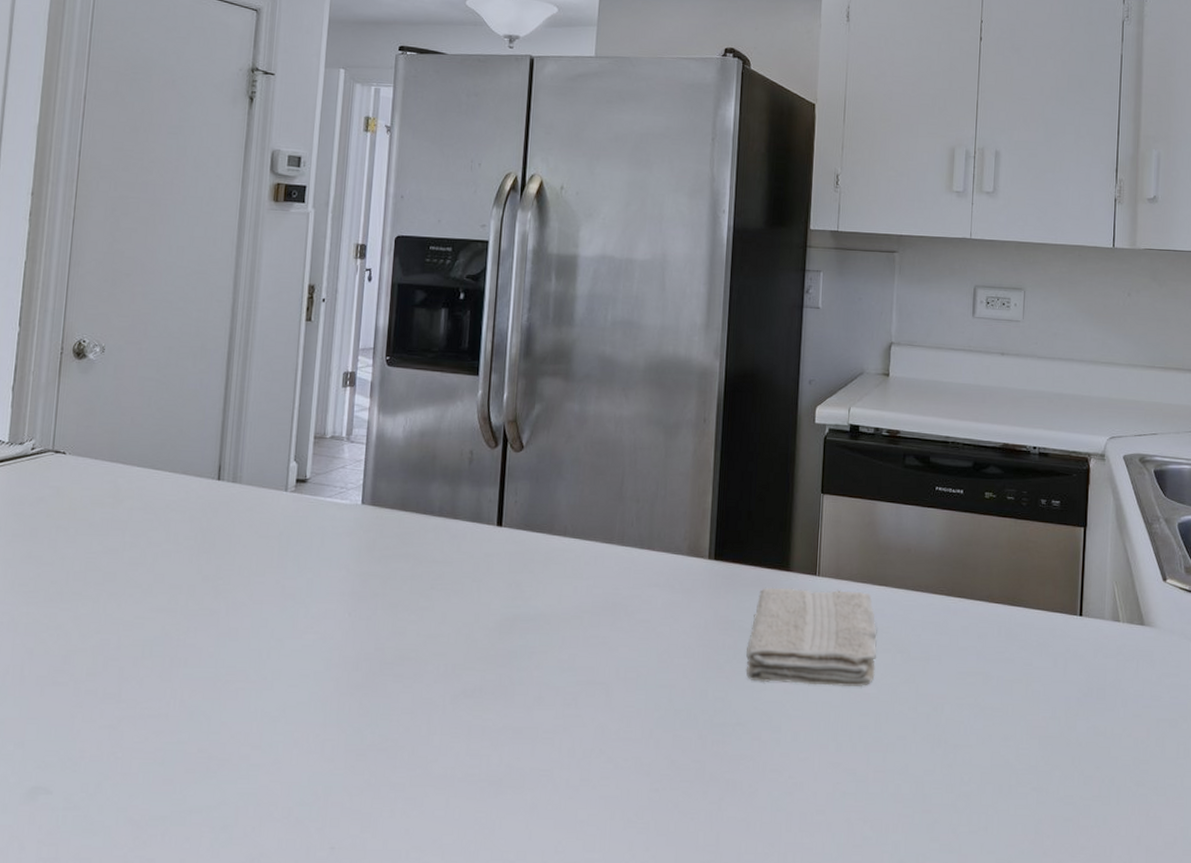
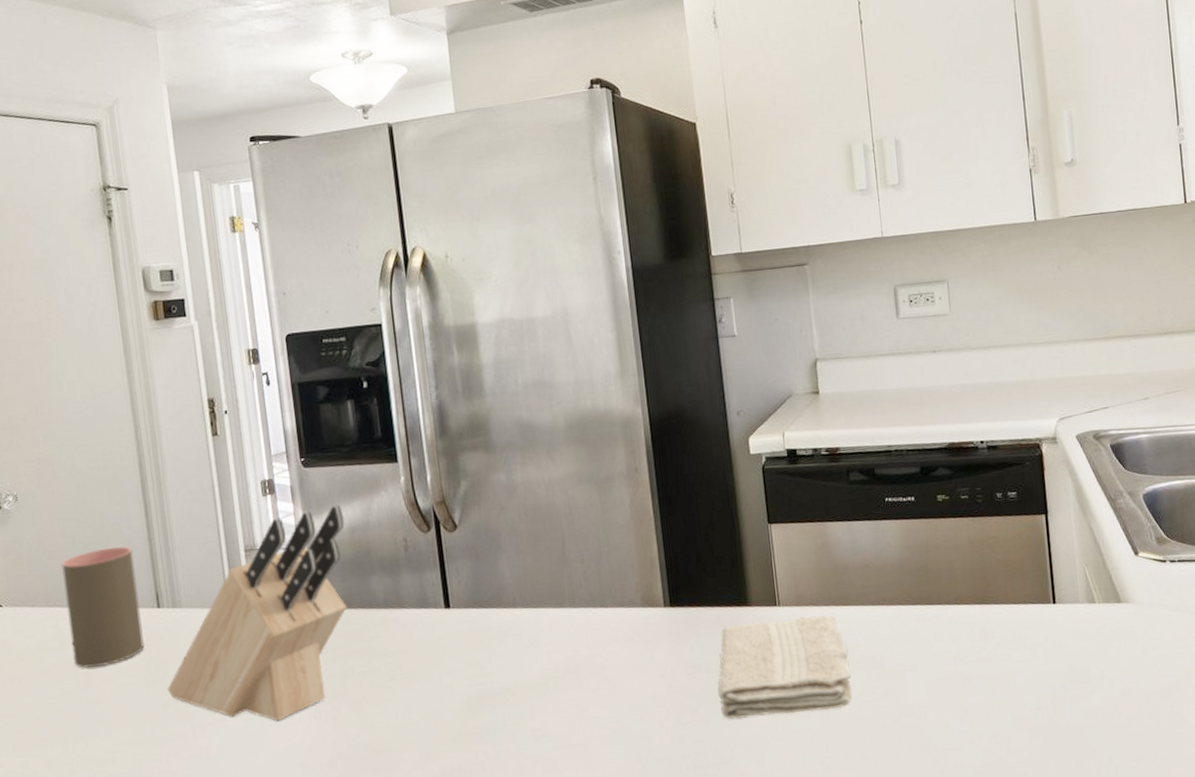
cup: none [124,412,205,529] -> present [61,546,145,668]
knife block: none [210,407,417,613] -> present [167,504,347,721]

